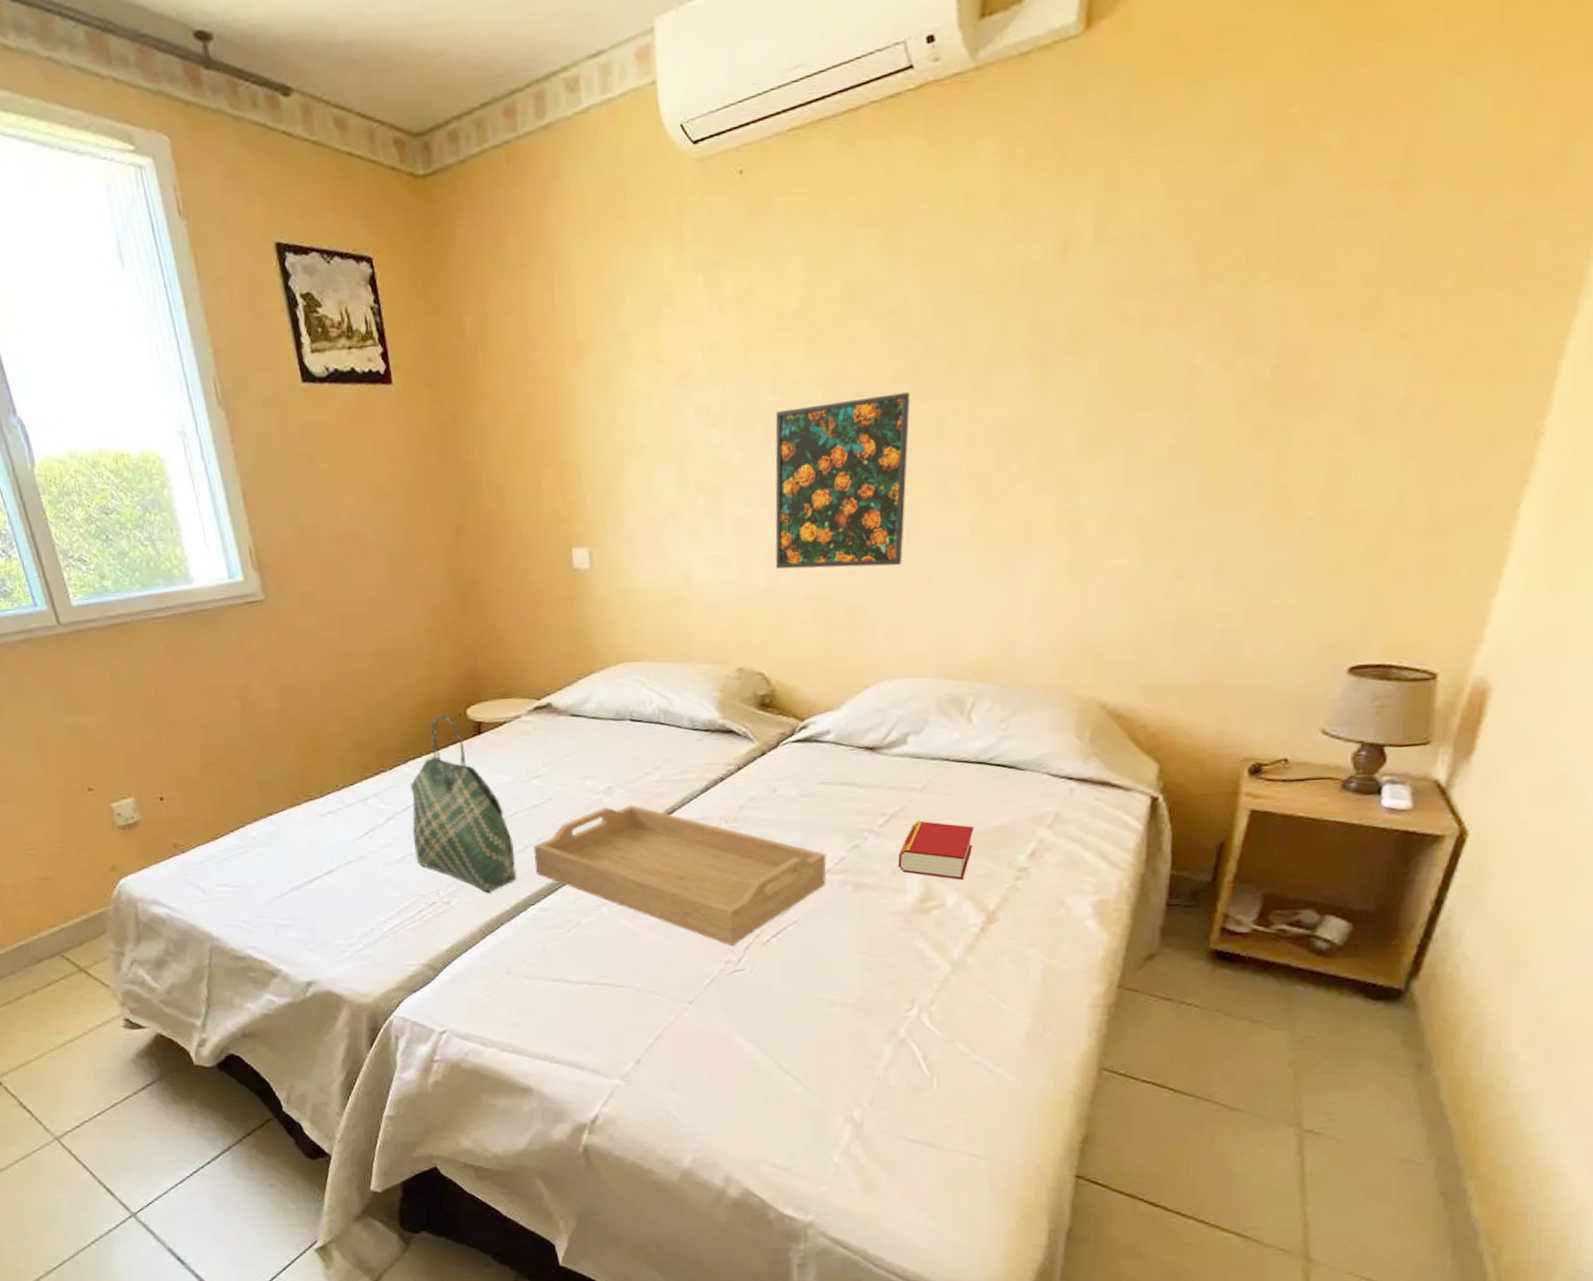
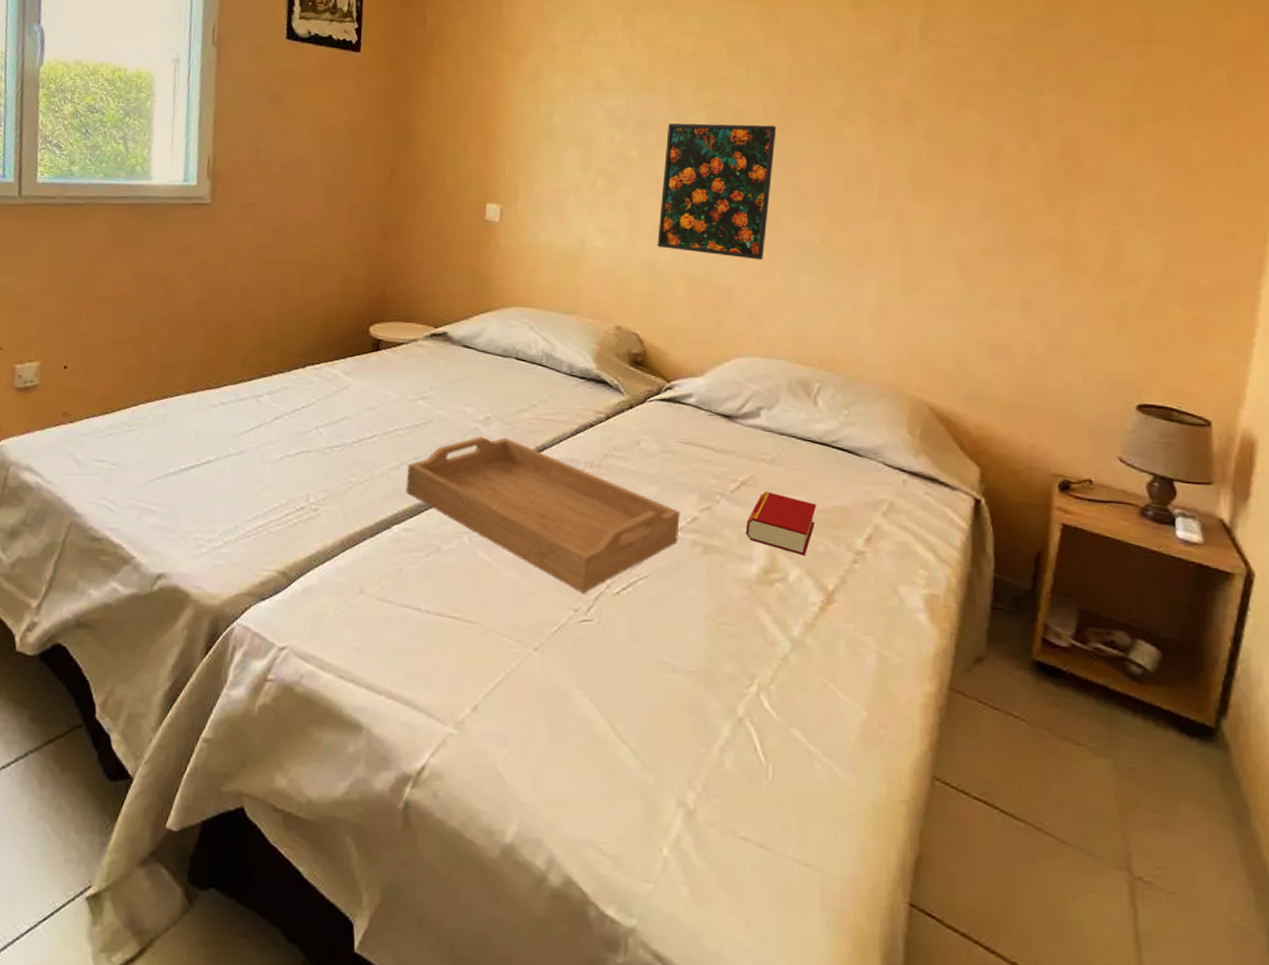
tote bag: present [411,714,516,893] -> none [294,328,390,505]

